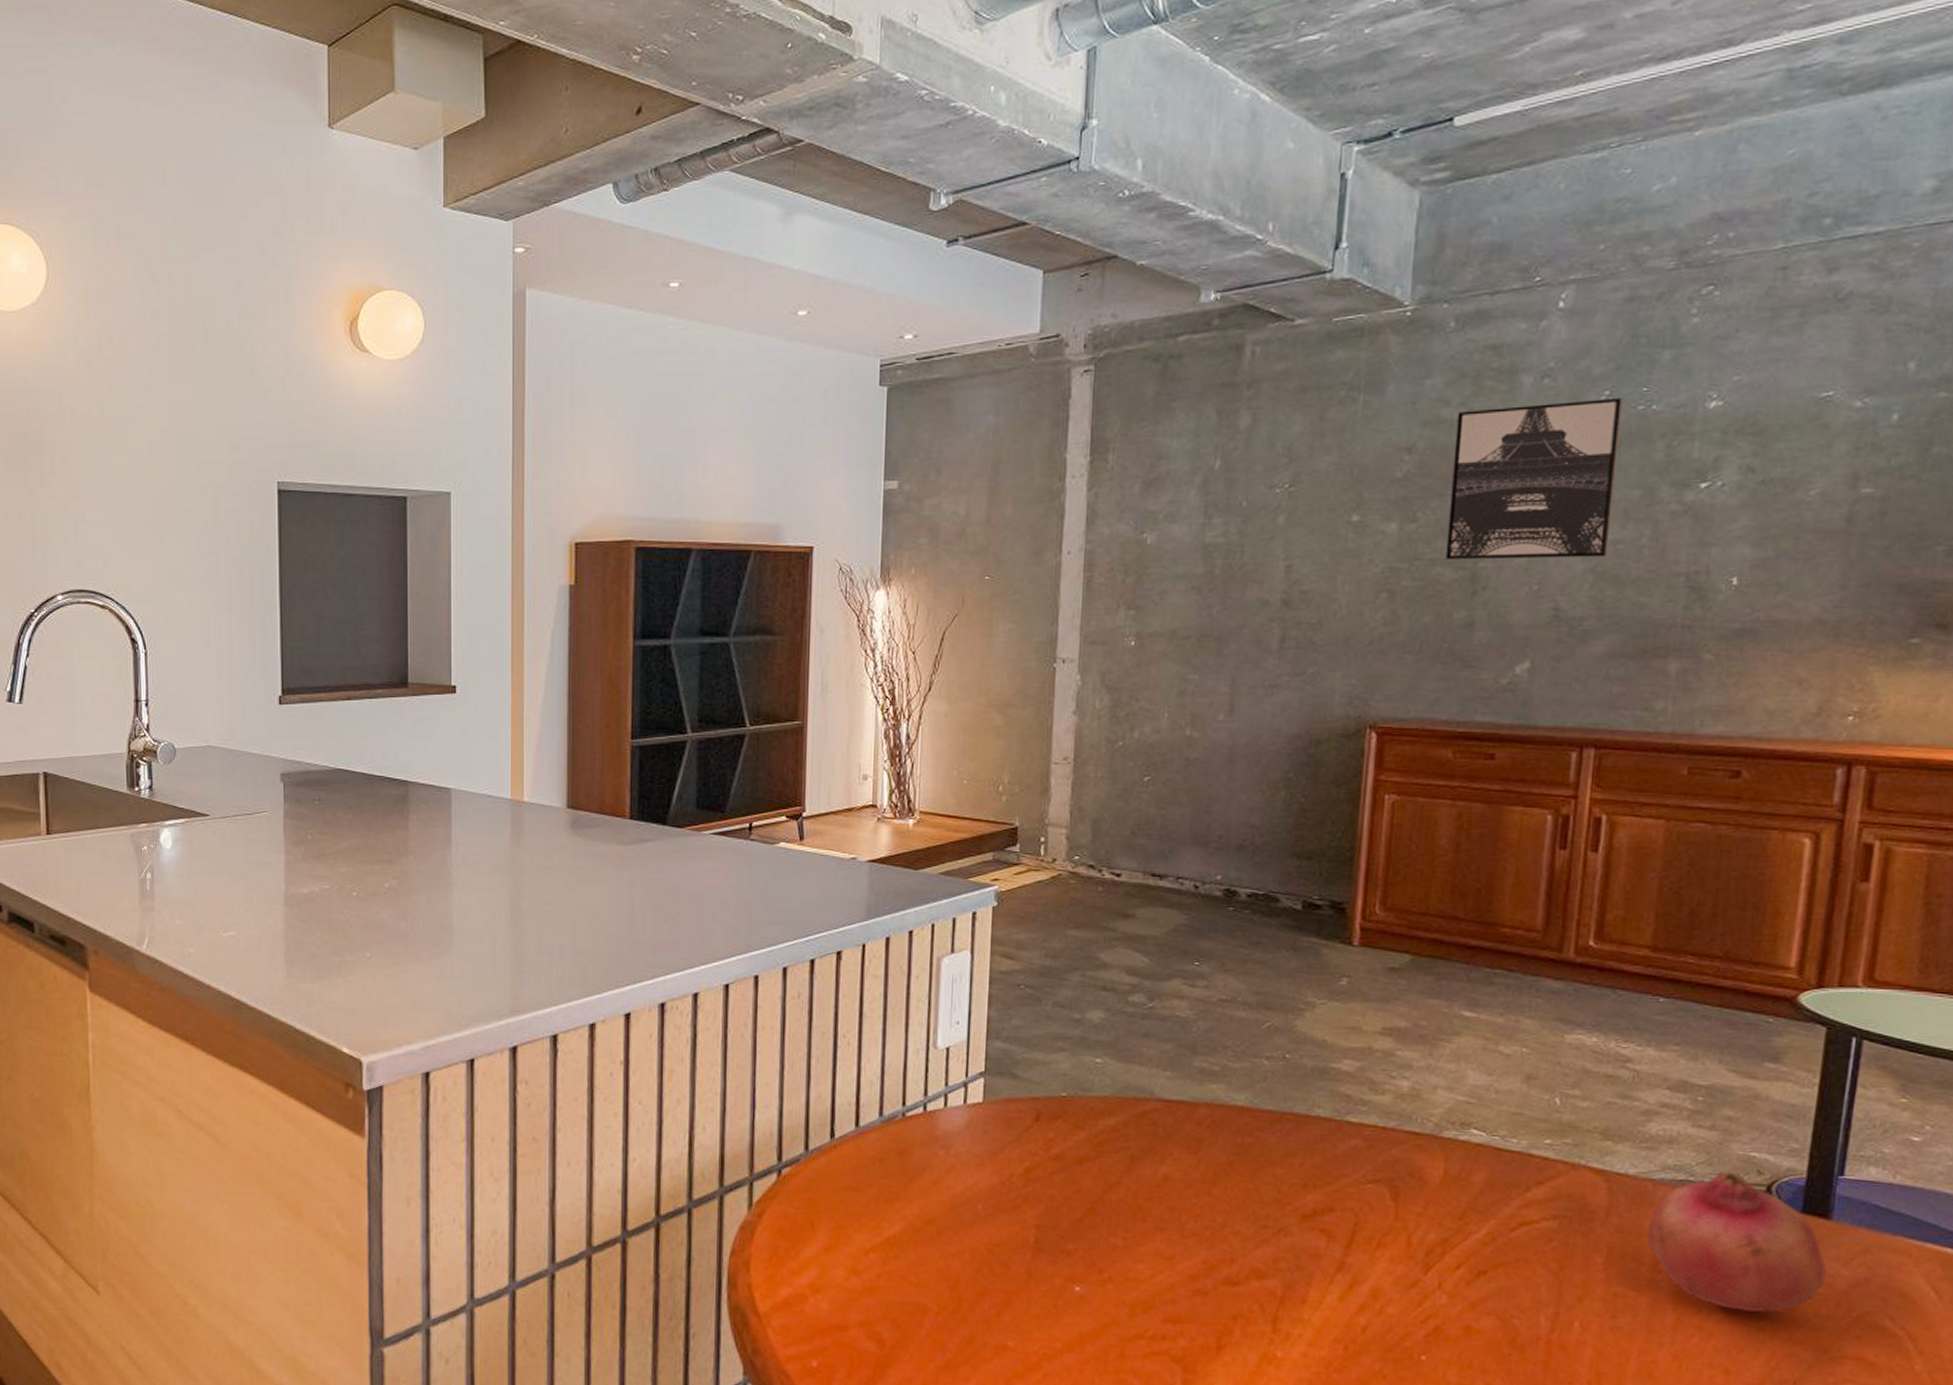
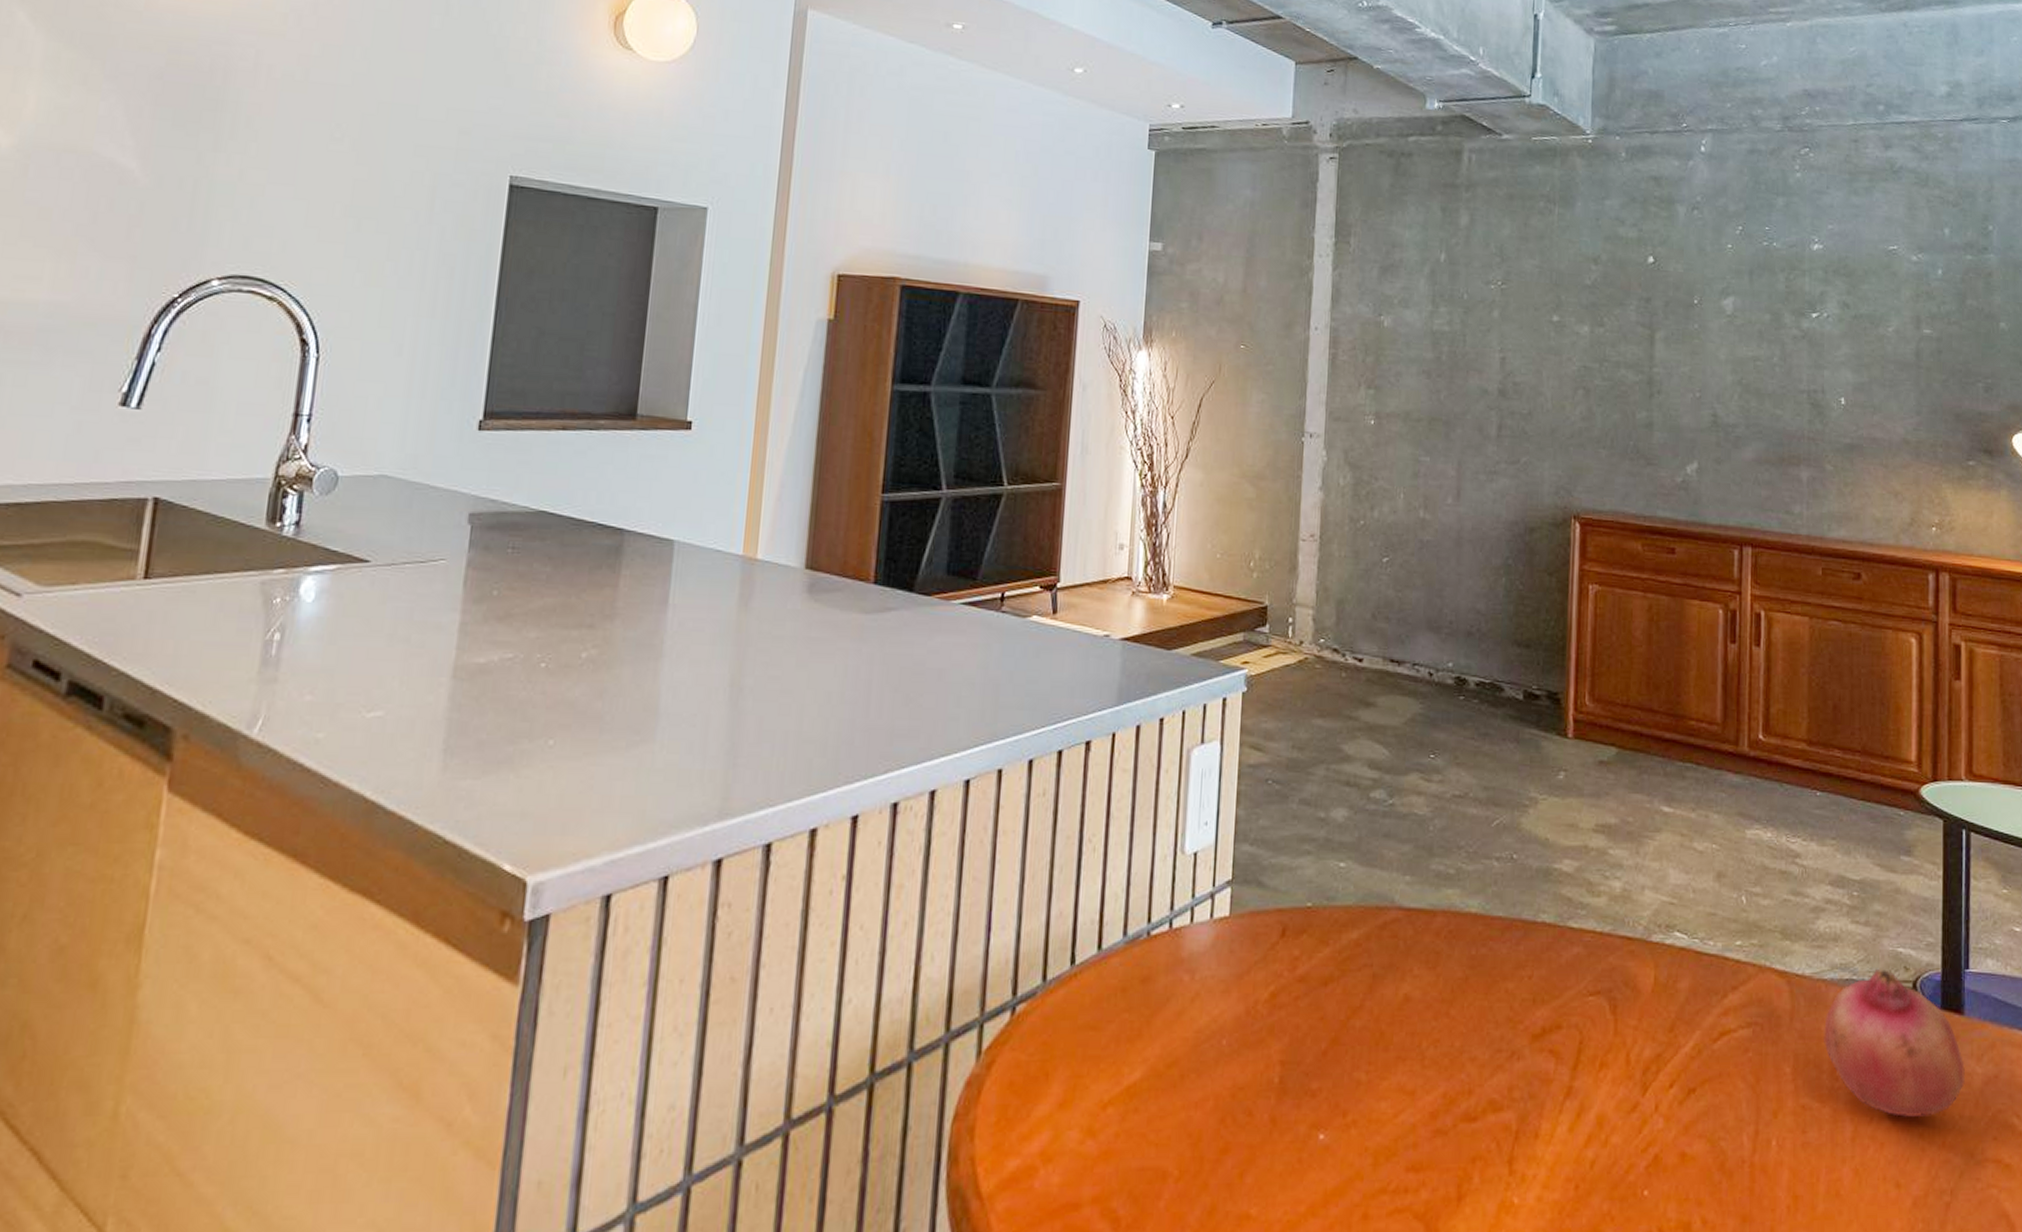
wall art: present [1445,397,1623,560] -> none [1627,231,1752,372]

